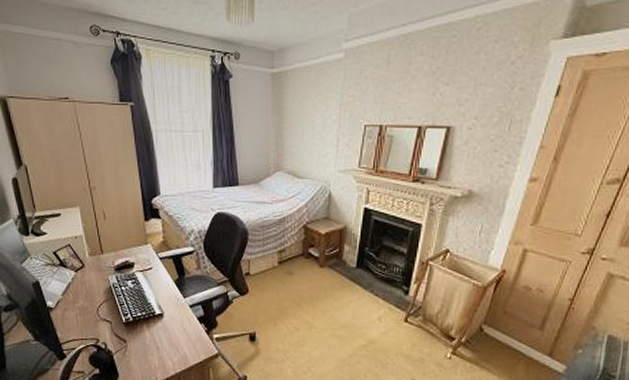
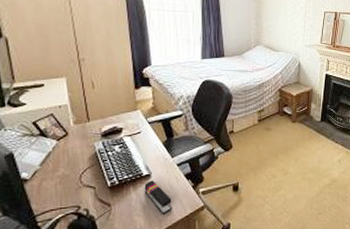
stapler: none [157,320,186,358] -> present [144,180,173,215]

